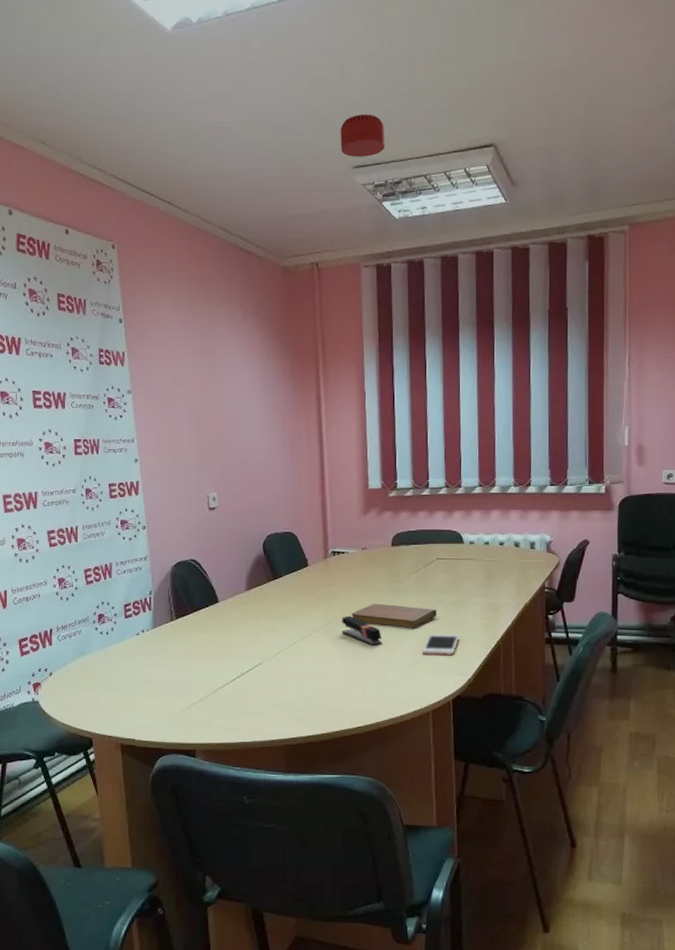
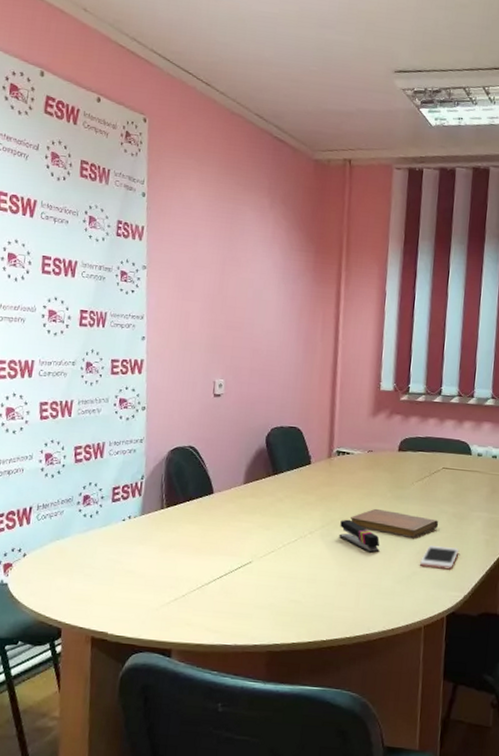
smoke detector: present [340,115,385,157] -> none [384,22,429,64]

